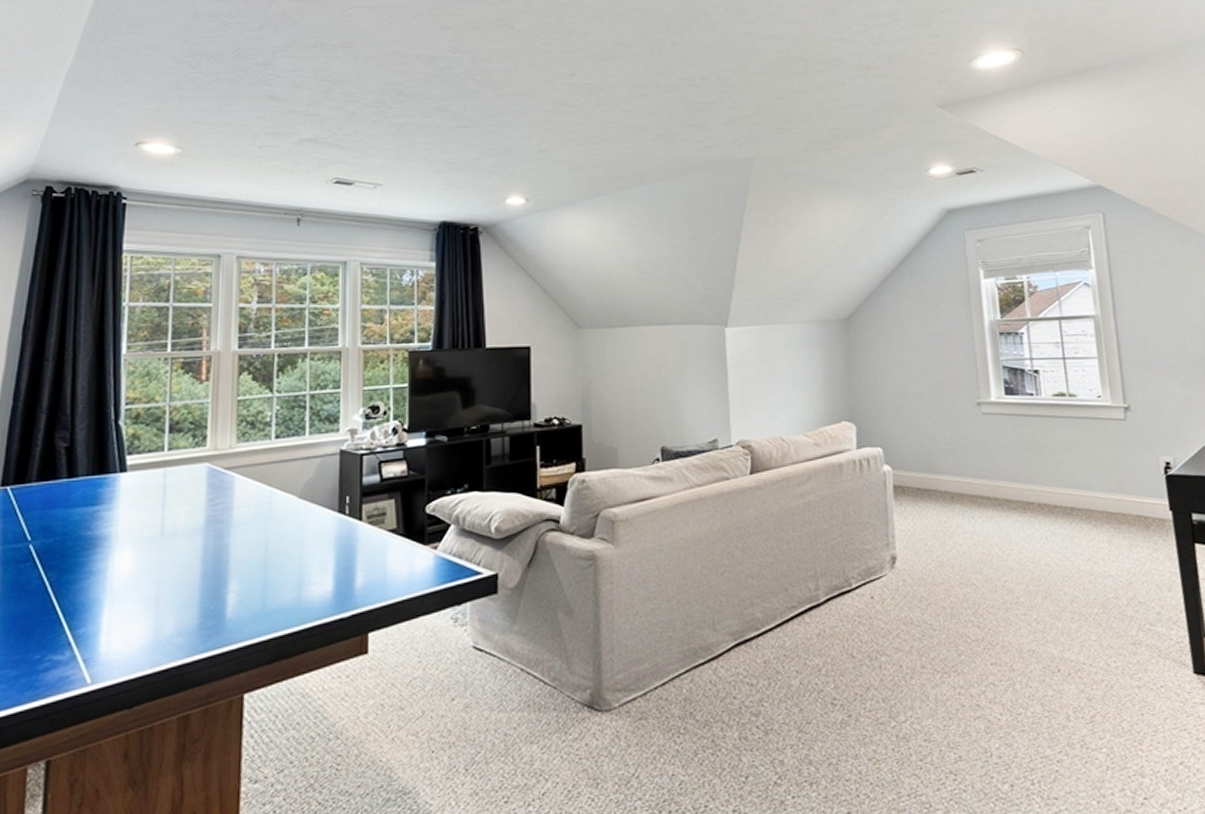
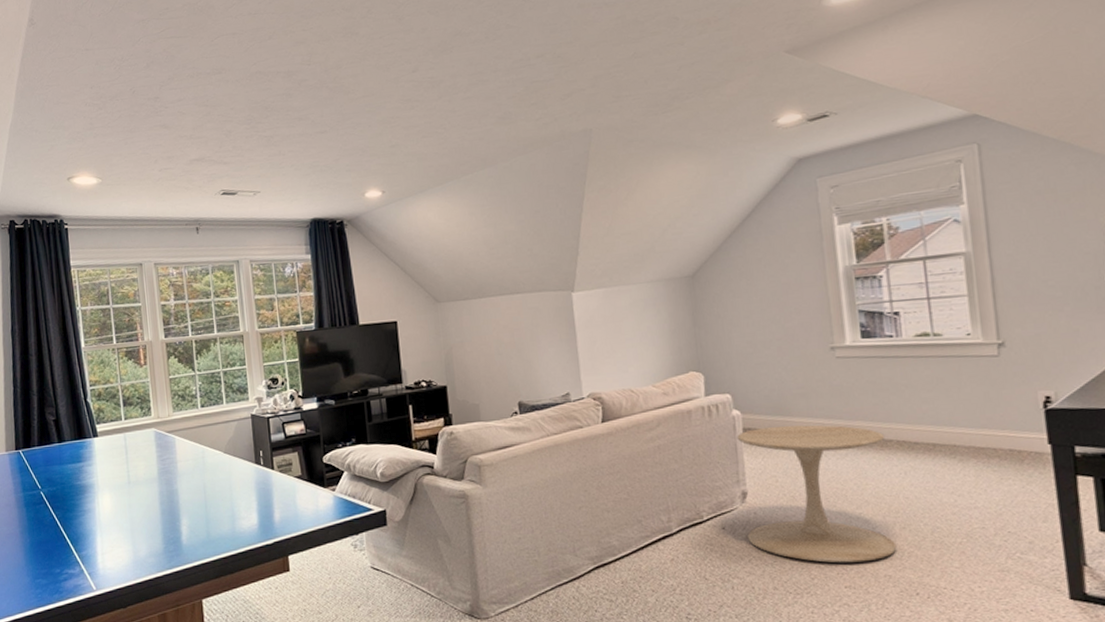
side table: none [887,484,1040,637] -> present [737,424,897,563]

